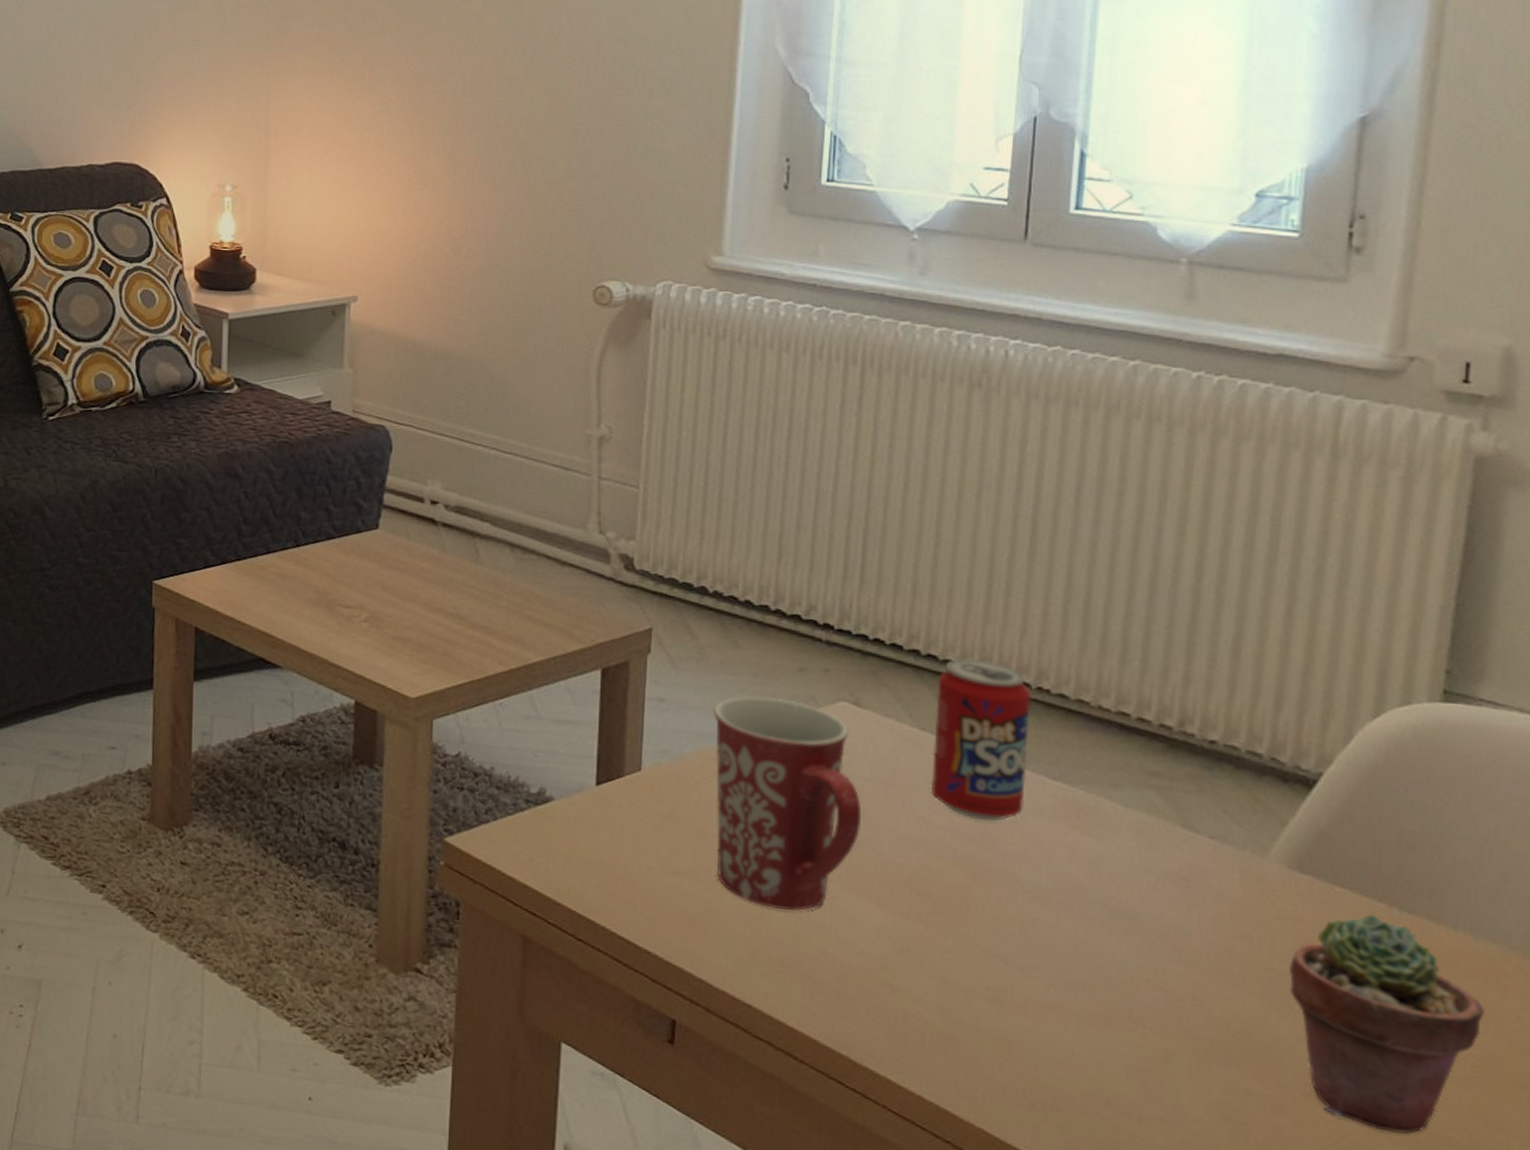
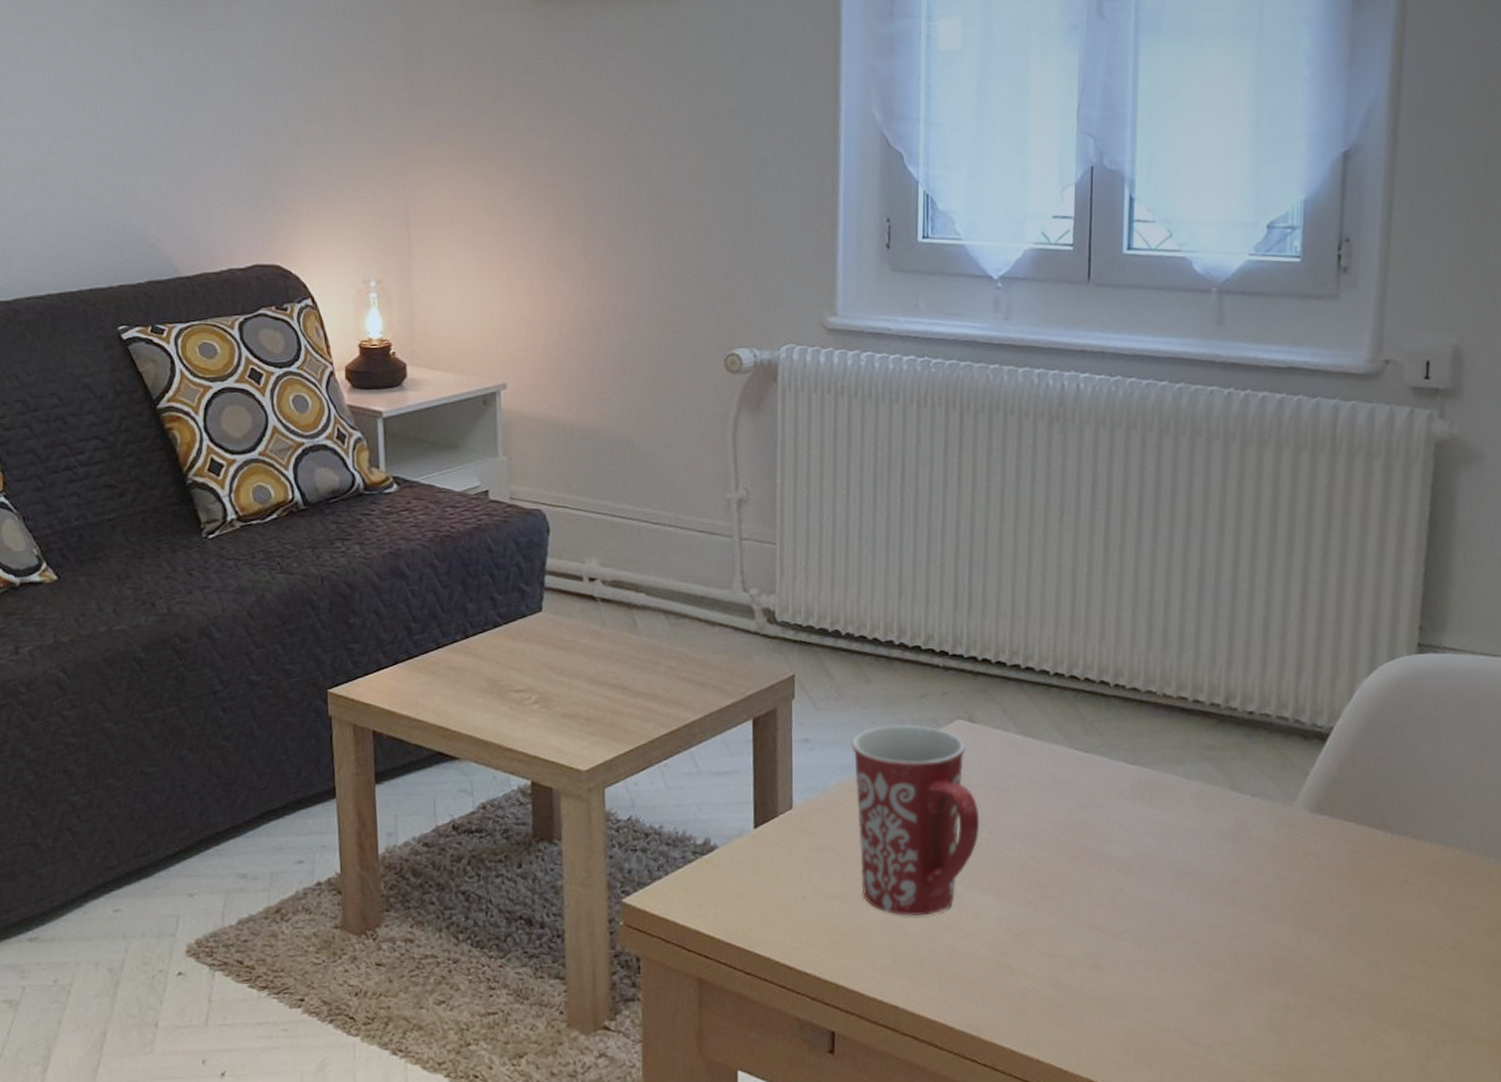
beverage can: present [930,659,1032,822] -> none [1034,666,1111,810]
potted succulent: present [1289,914,1485,1134] -> none [1314,840,1454,1020]

